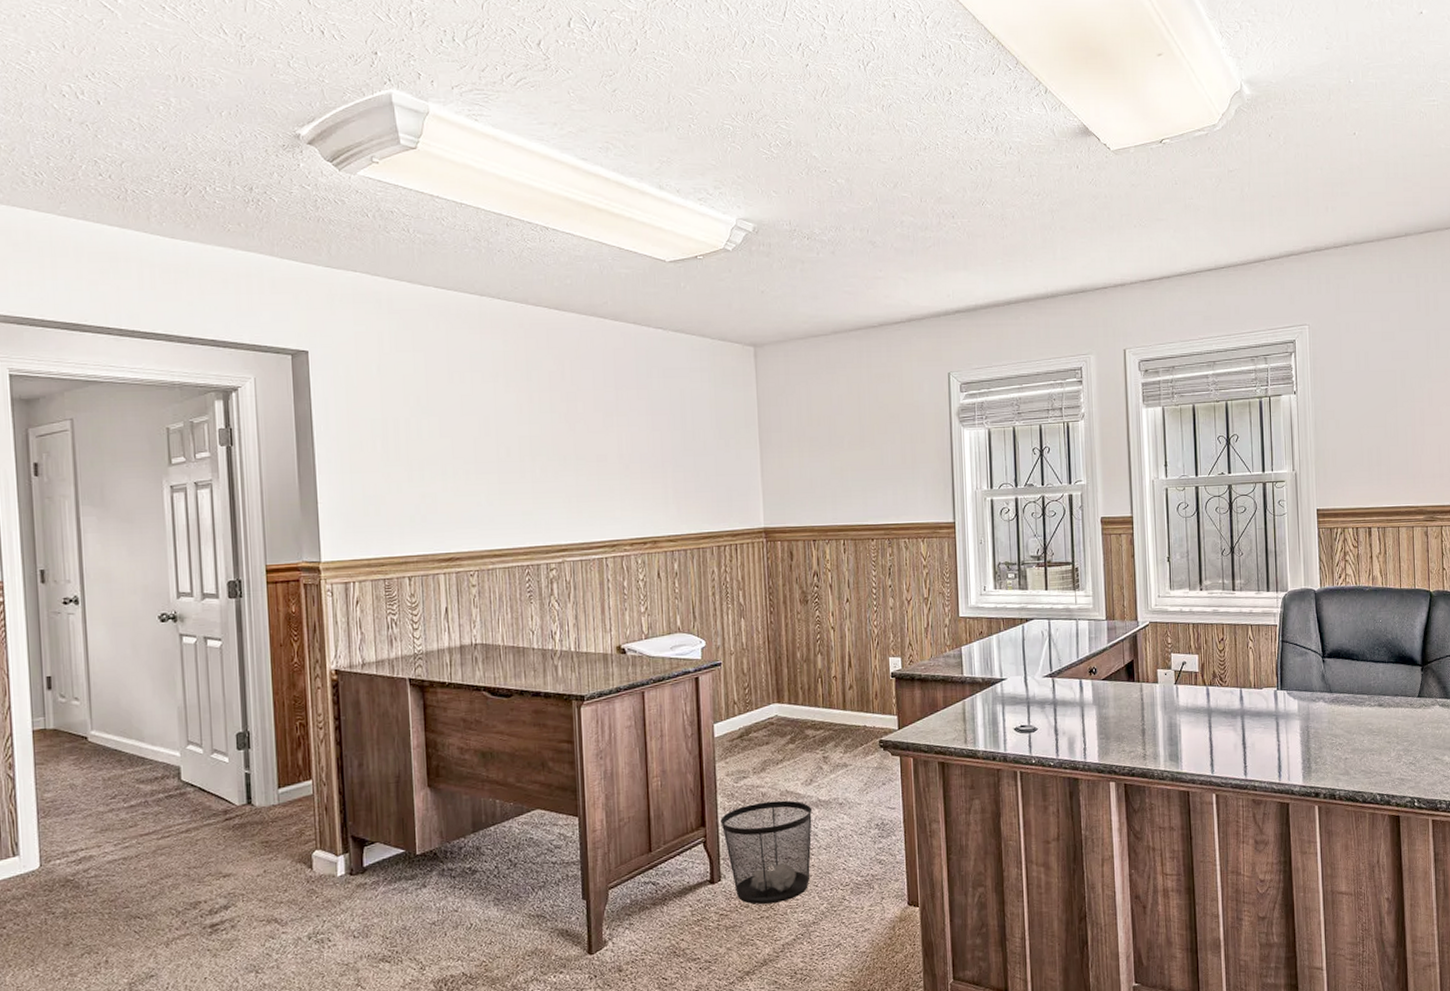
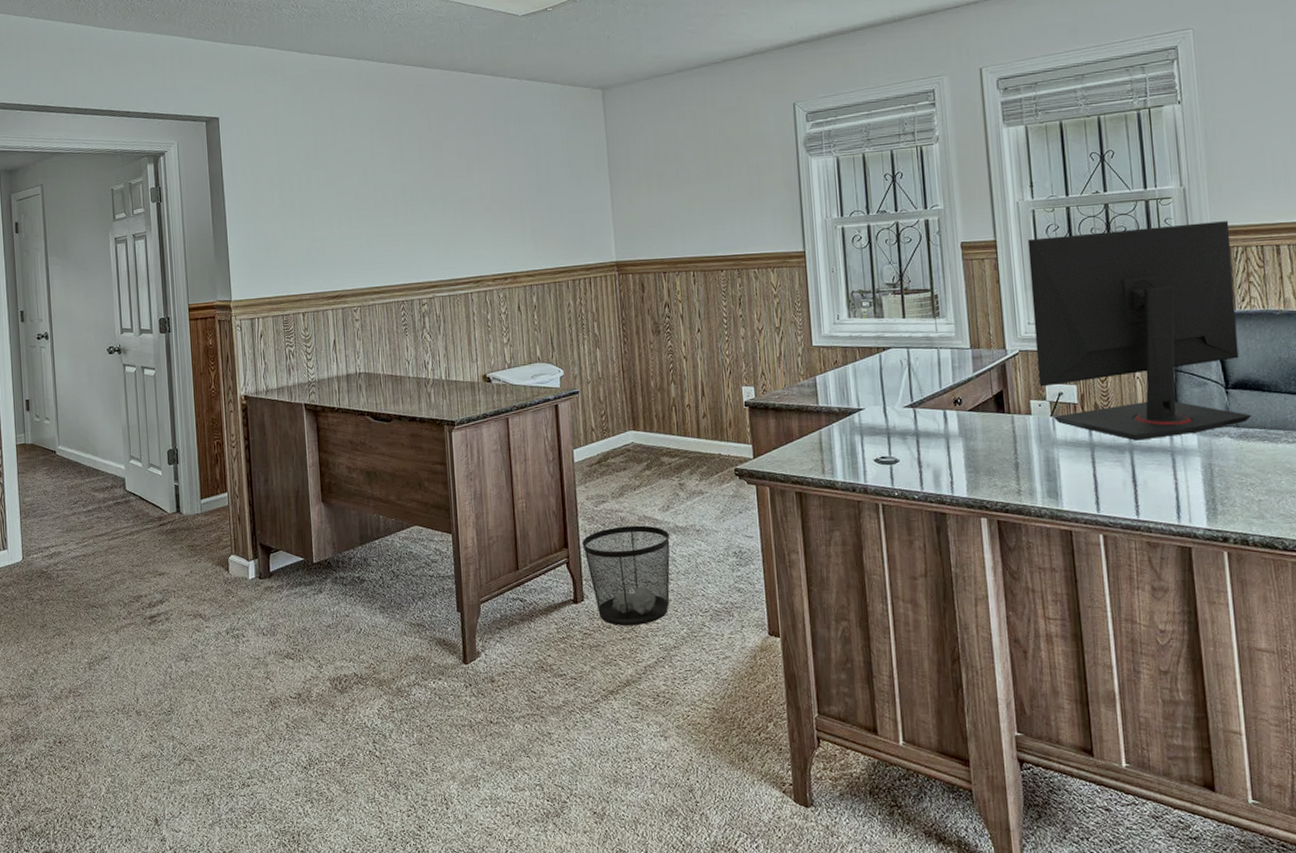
computer monitor: none [1160,504,1343,706] -> present [1027,221,1252,441]

